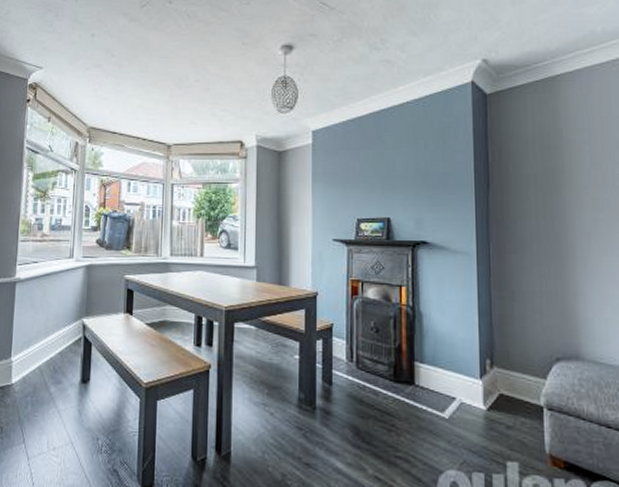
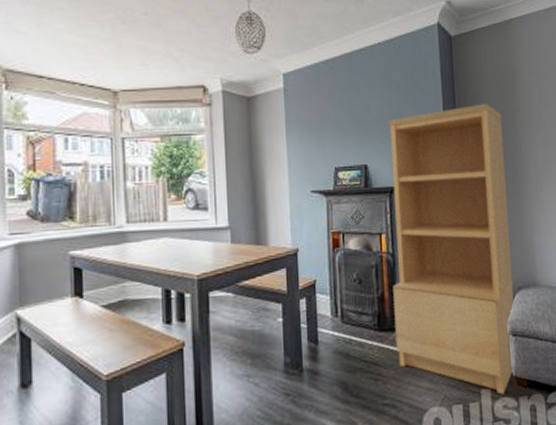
bookcase: none [411,162,551,472] -> present [387,104,514,395]

